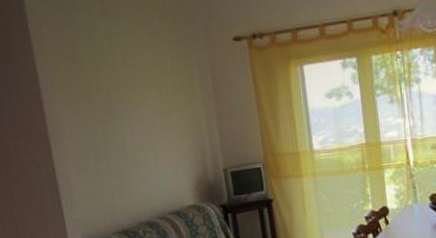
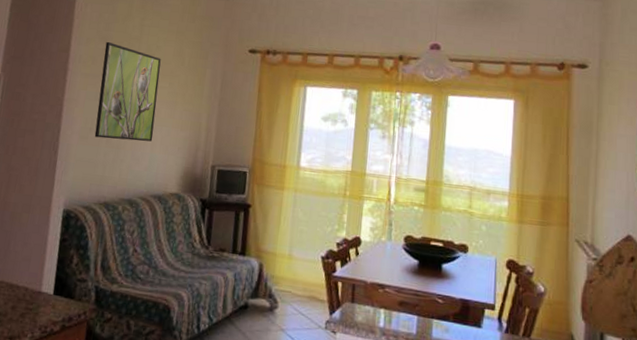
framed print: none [75,60,156,167] -> present [94,41,161,142]

